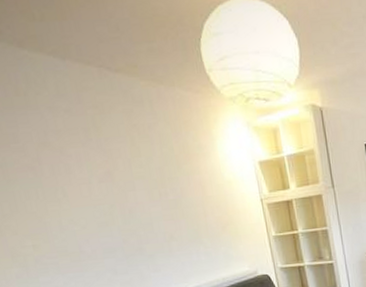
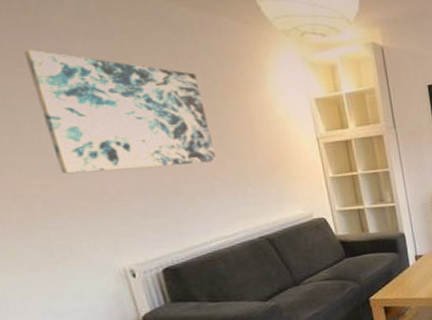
wall art: none [16,127,173,236] -> present [23,50,217,174]

